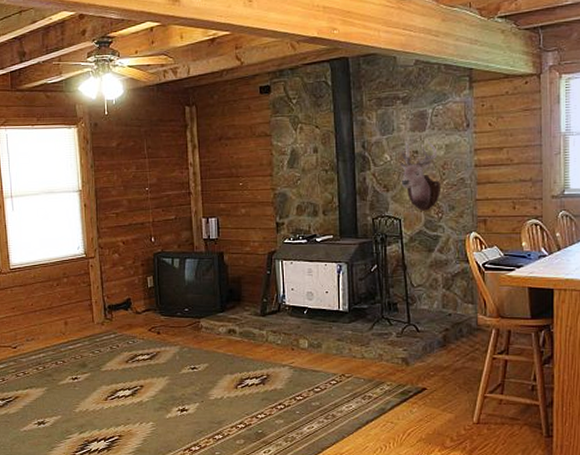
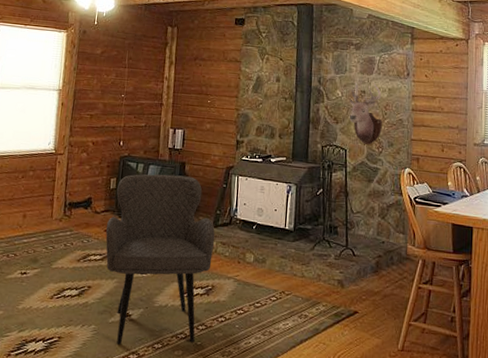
armchair: none [150,266,265,439] -> present [105,174,215,345]

